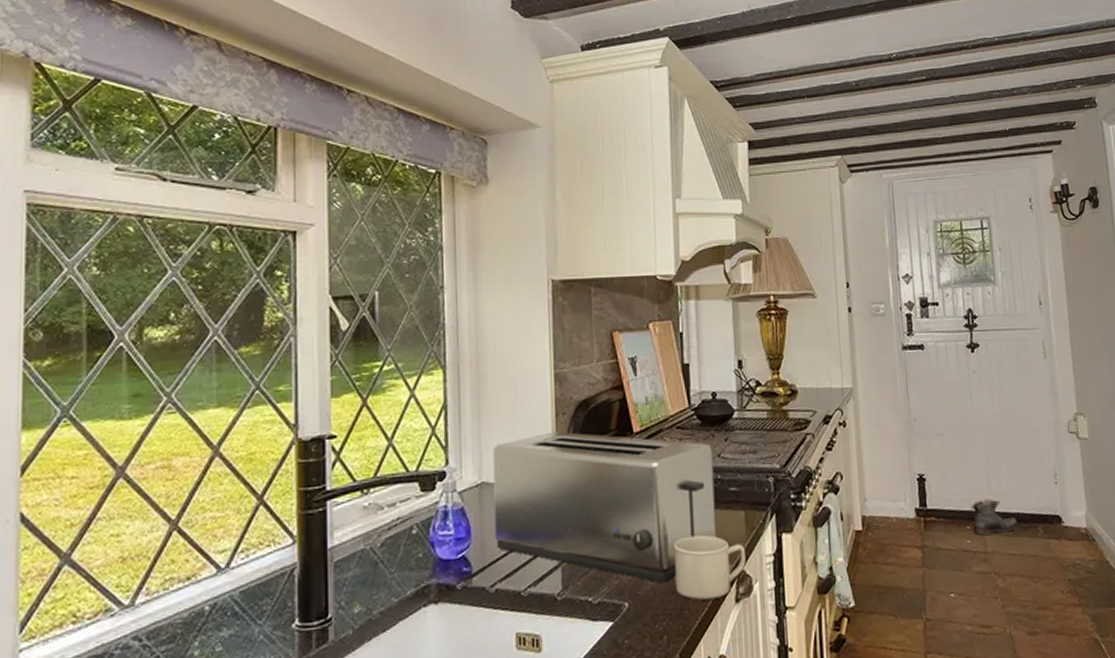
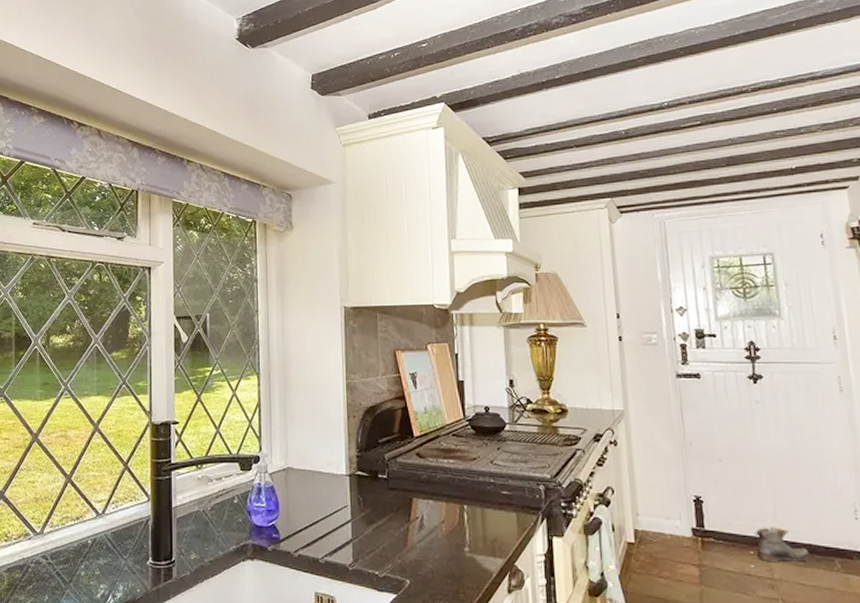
toaster: present [493,431,717,583] -> none [296,431,490,567]
mug: present [673,534,746,601] -> none [449,529,518,588]

